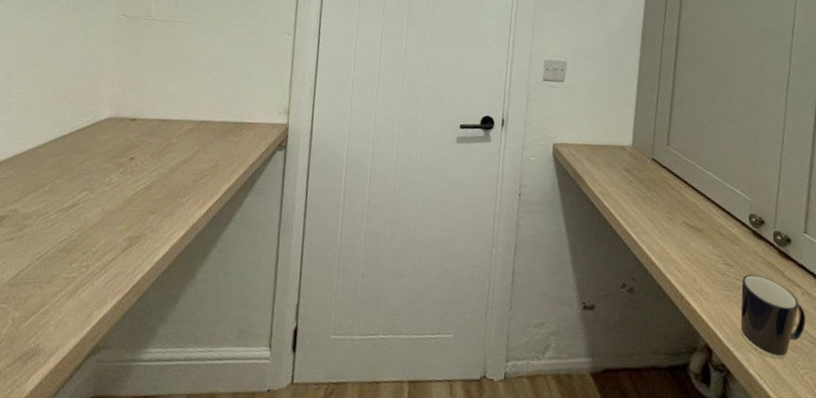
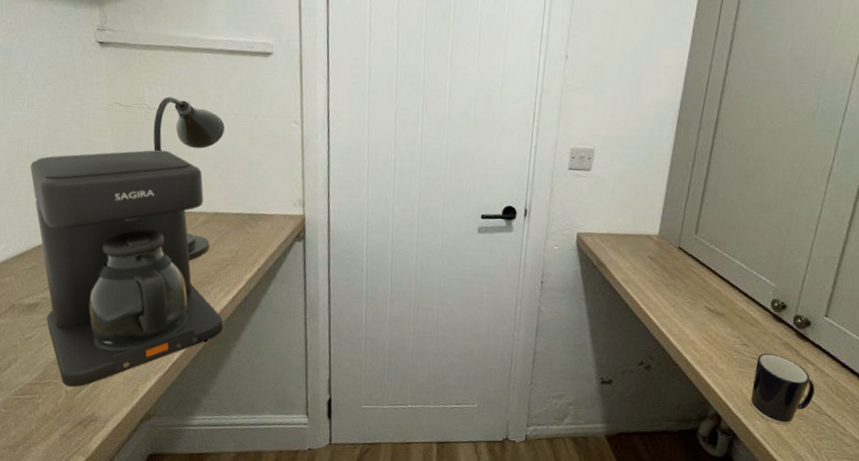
coffee maker: none [9,58,194,313] -> present [30,149,223,387]
desk lamp: none [150,9,222,170] -> present [153,96,226,261]

